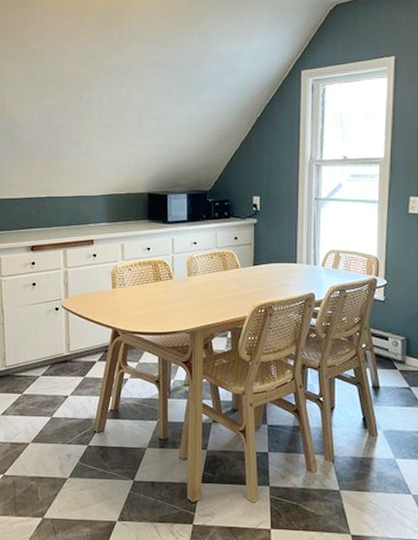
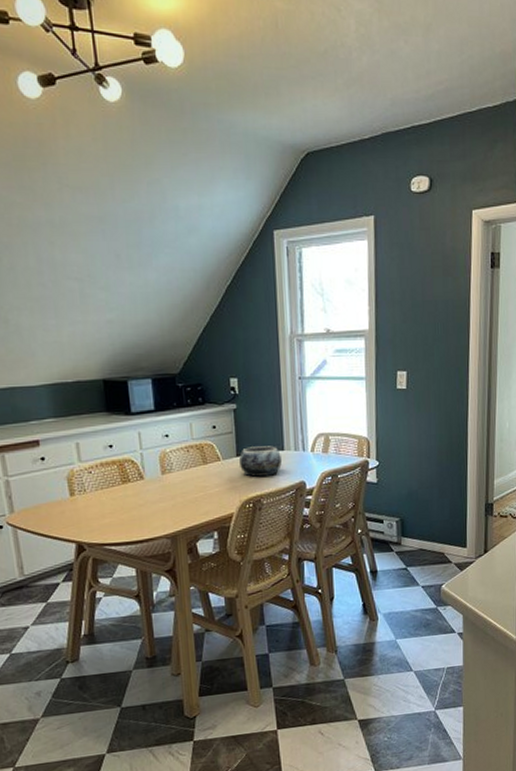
decorative bowl: none [256,258,294,285] -> present [239,446,282,477]

